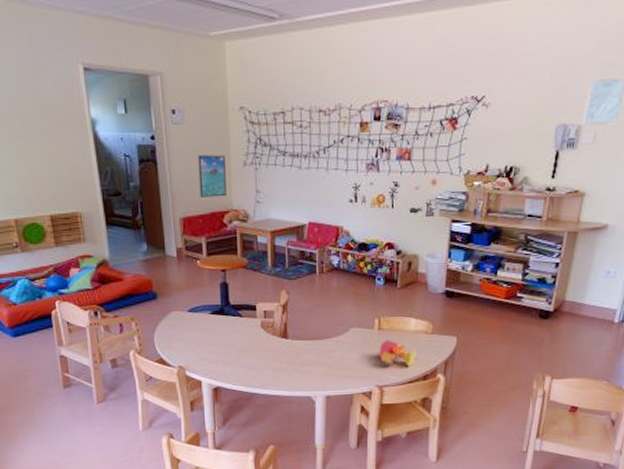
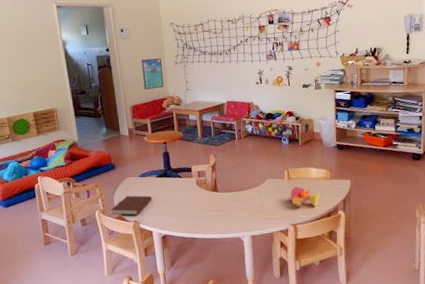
notebook: none [150,334,203,359] -> present [111,195,152,215]

